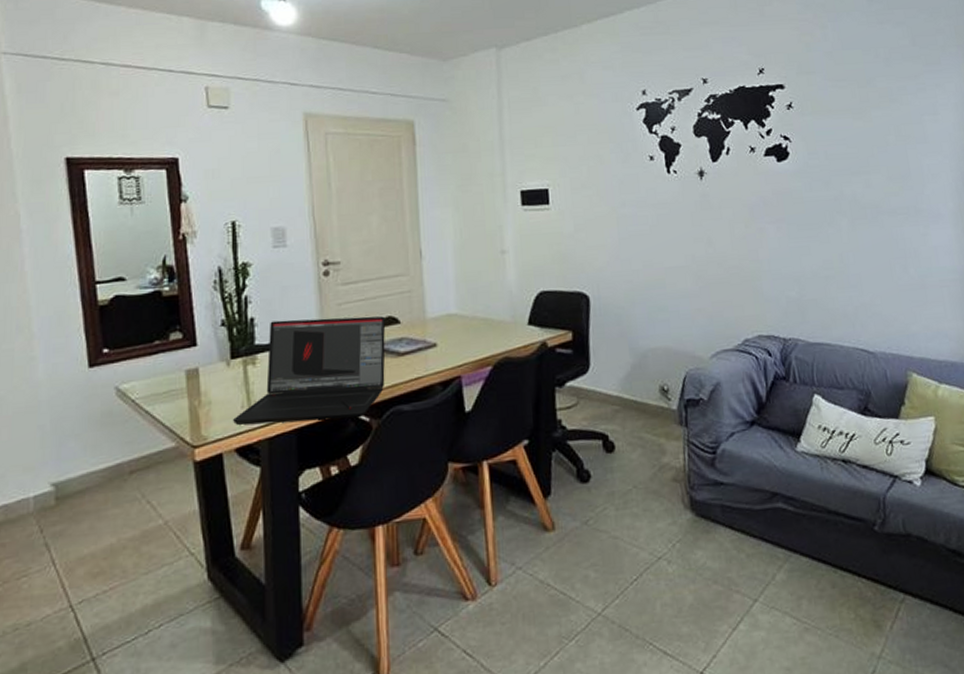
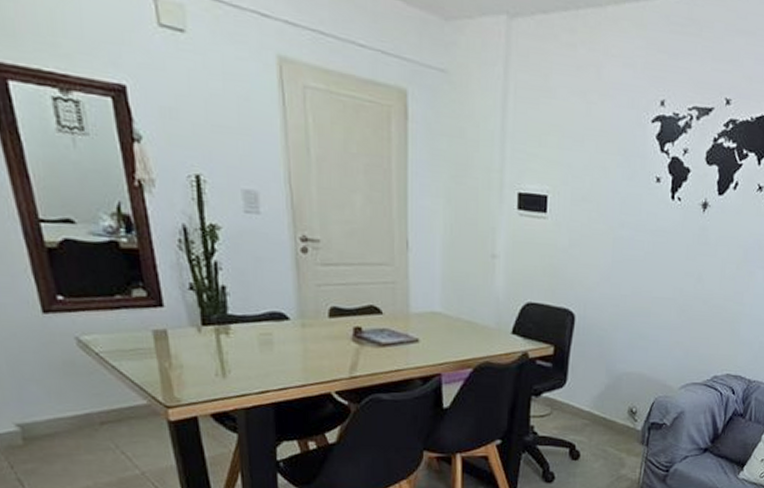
laptop: present [232,316,386,425] -> none [206,292,367,400]

